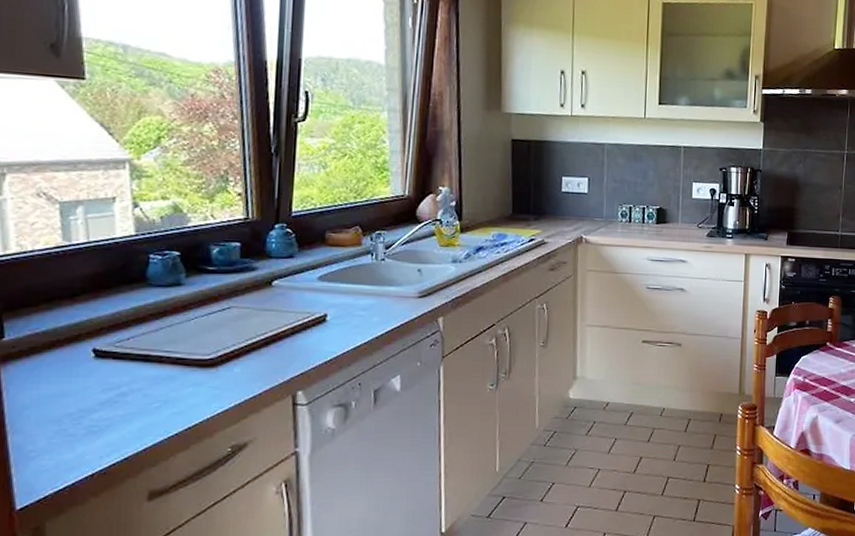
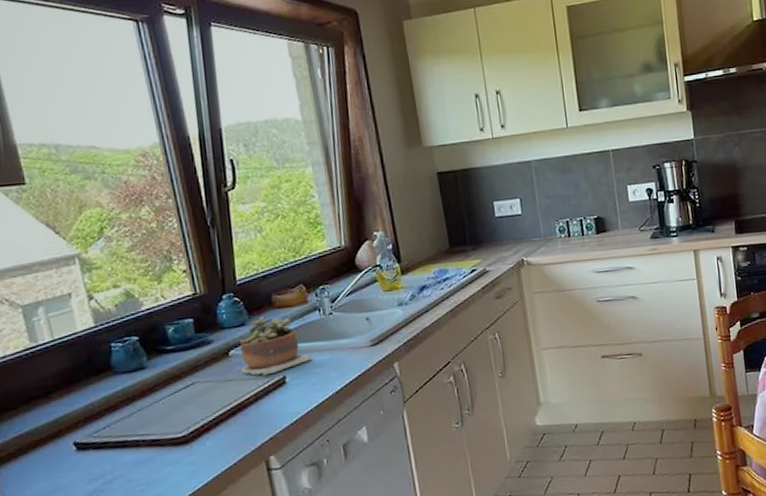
succulent plant: none [280,251,357,311] -> present [238,316,313,376]

